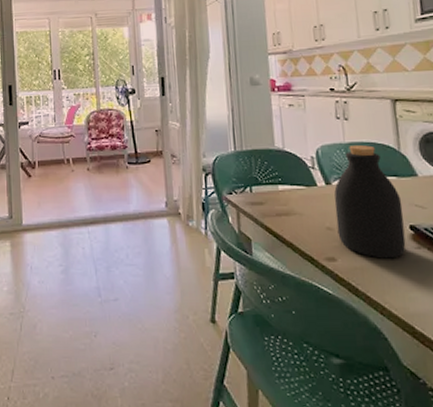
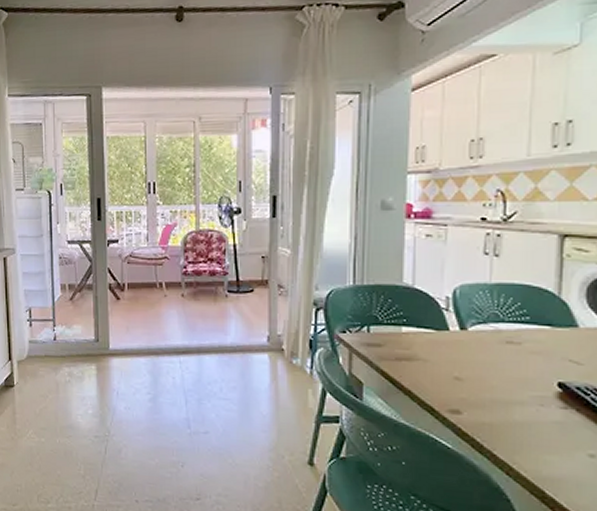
bottle: present [334,144,406,259] -> none [467,286,553,417]

